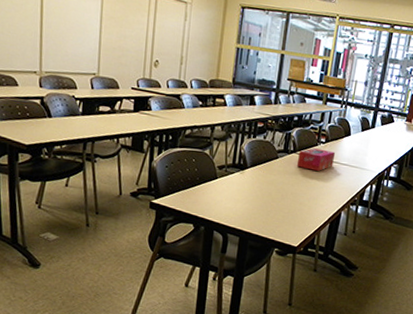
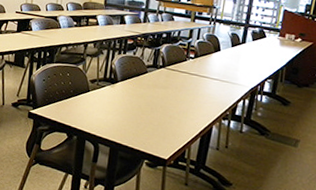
tissue box: present [296,148,336,171] -> none [165,63,205,86]

